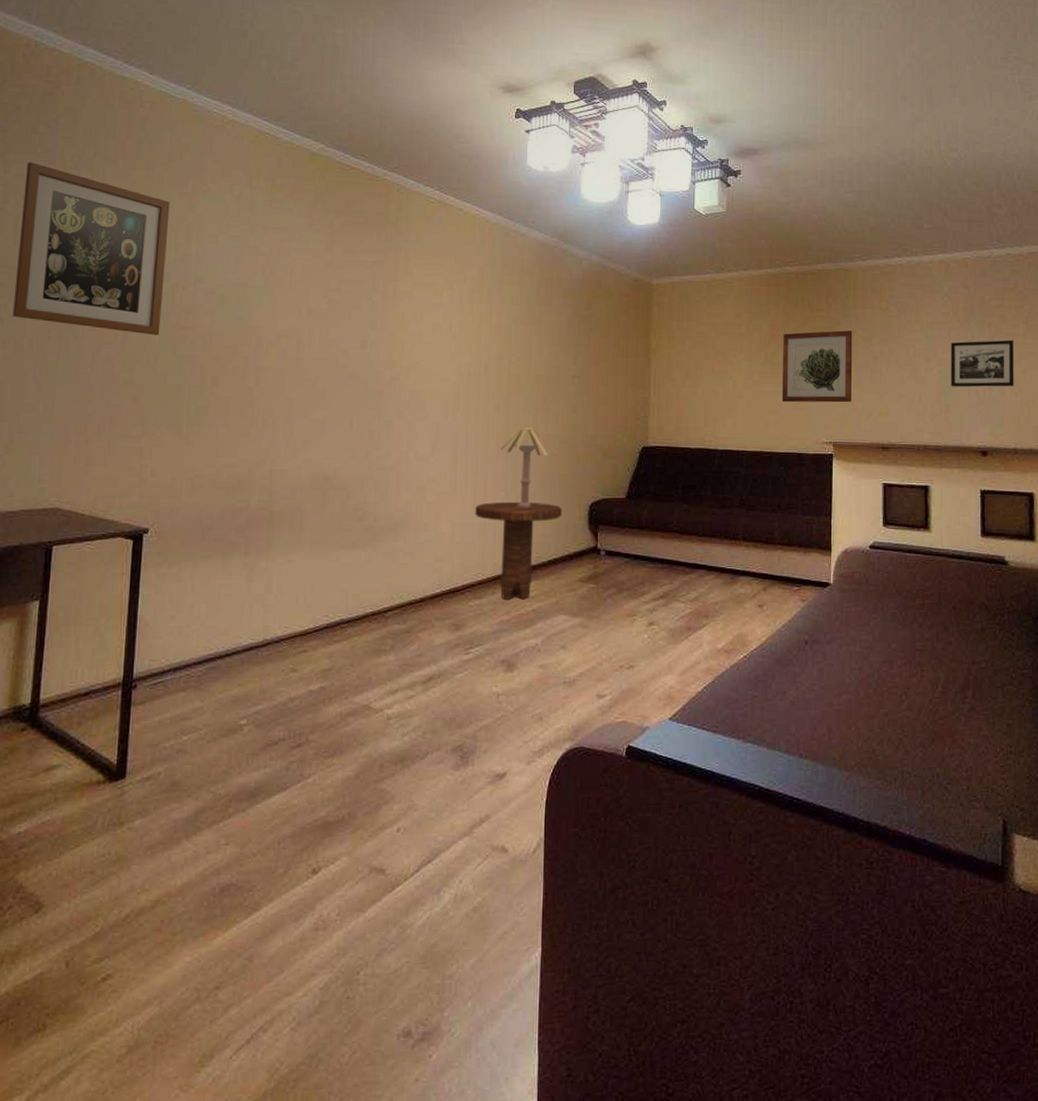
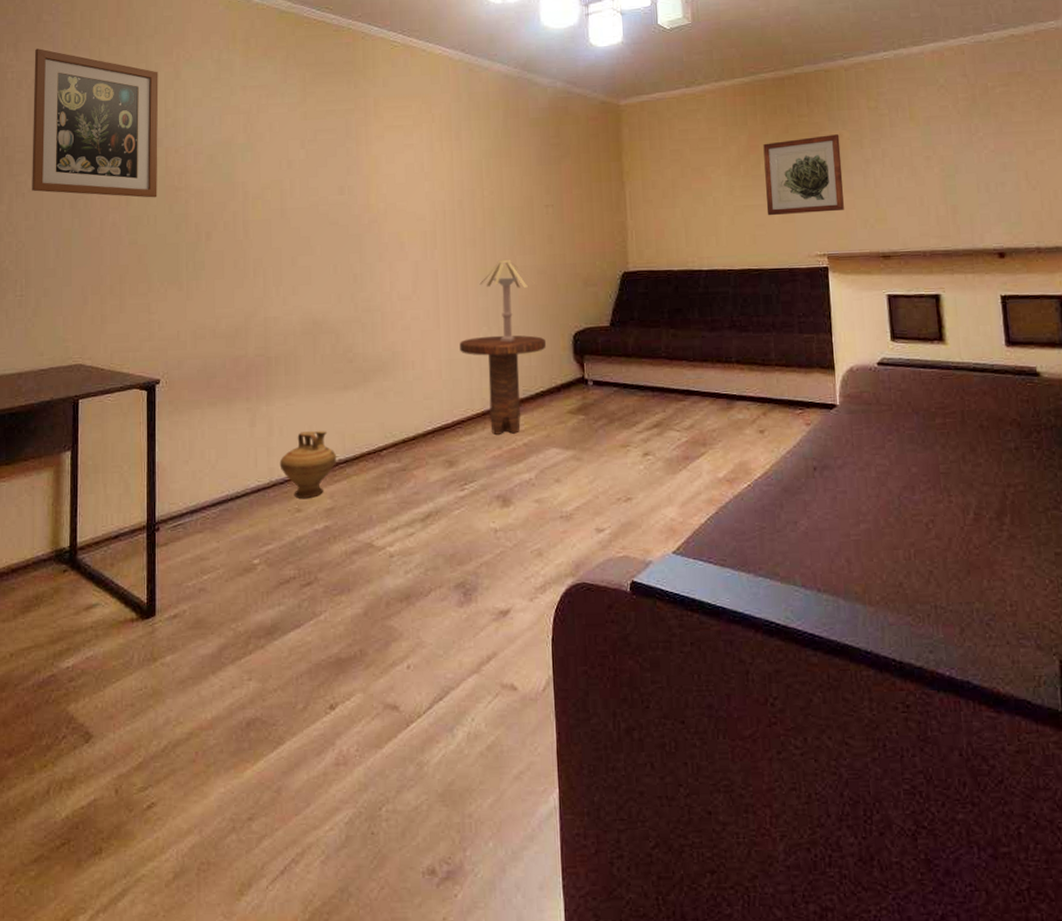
ceramic jug: none [276,588,339,658] -> present [279,430,337,498]
picture frame: present [951,340,1014,388] -> none [952,128,1031,186]

